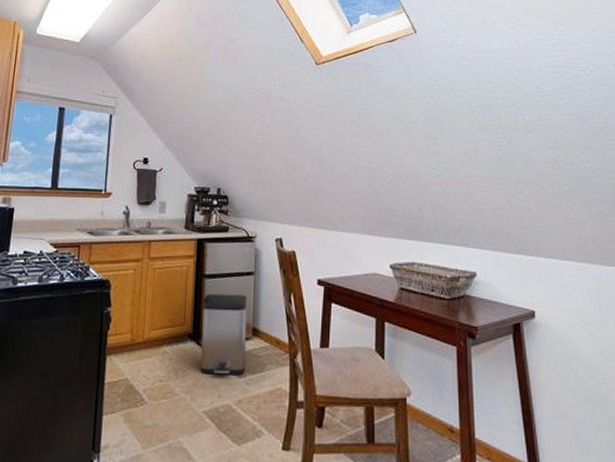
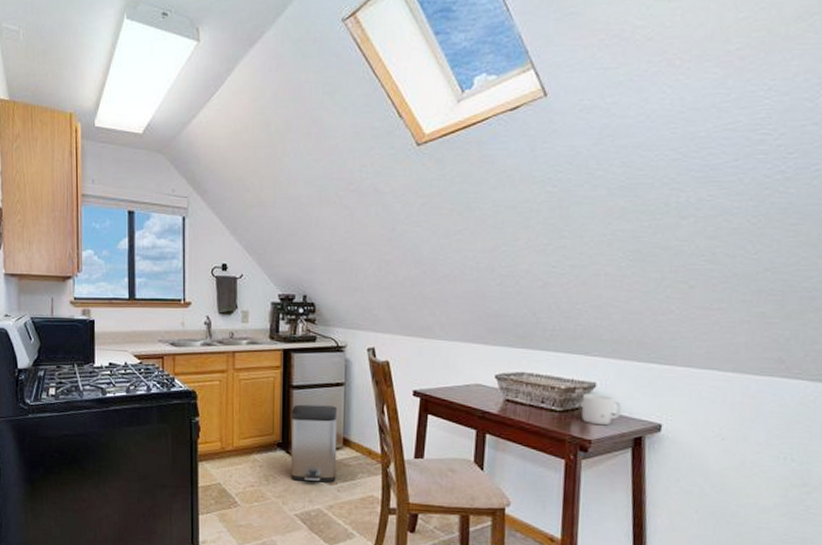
mug: none [465,282,500,313] -> present [581,394,622,426]

